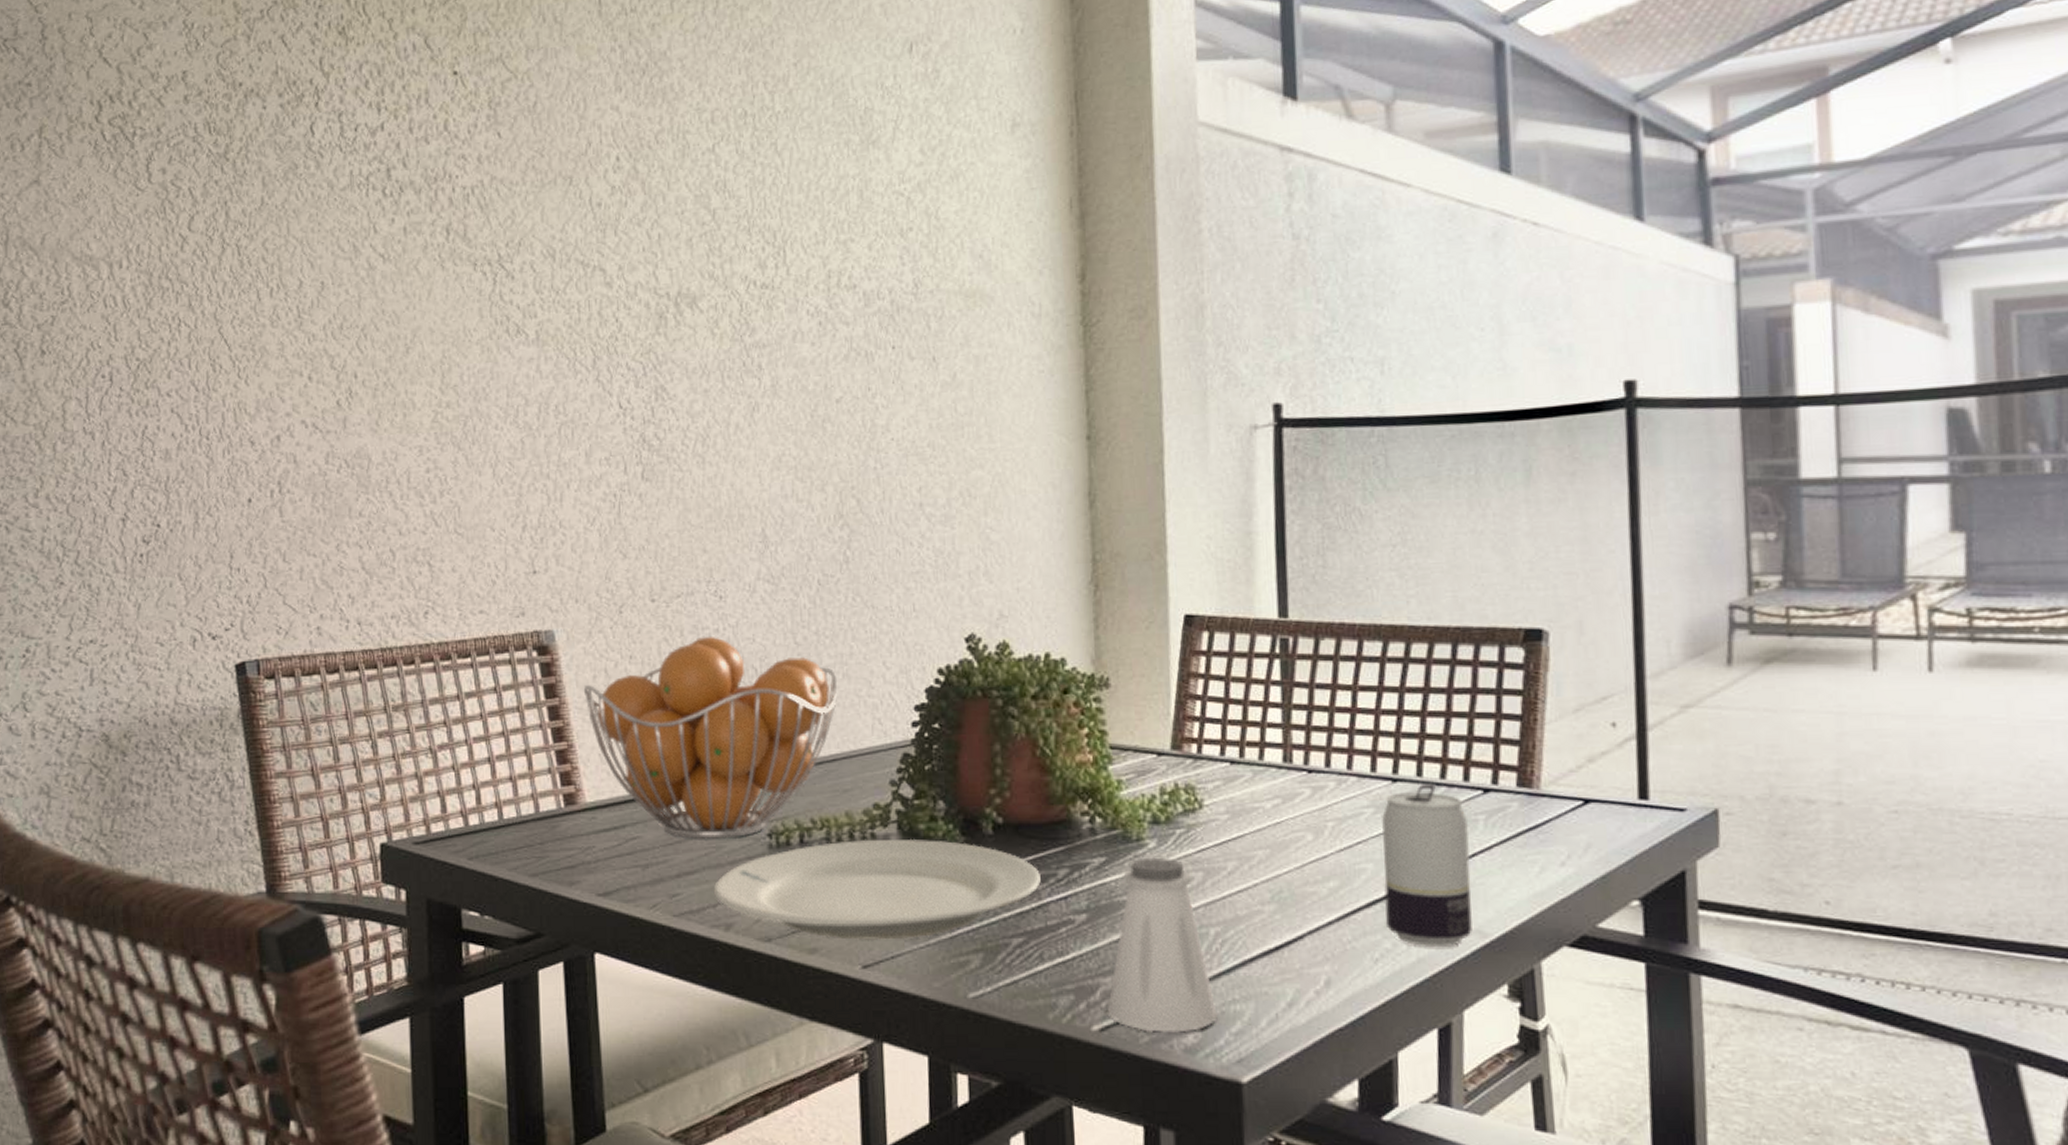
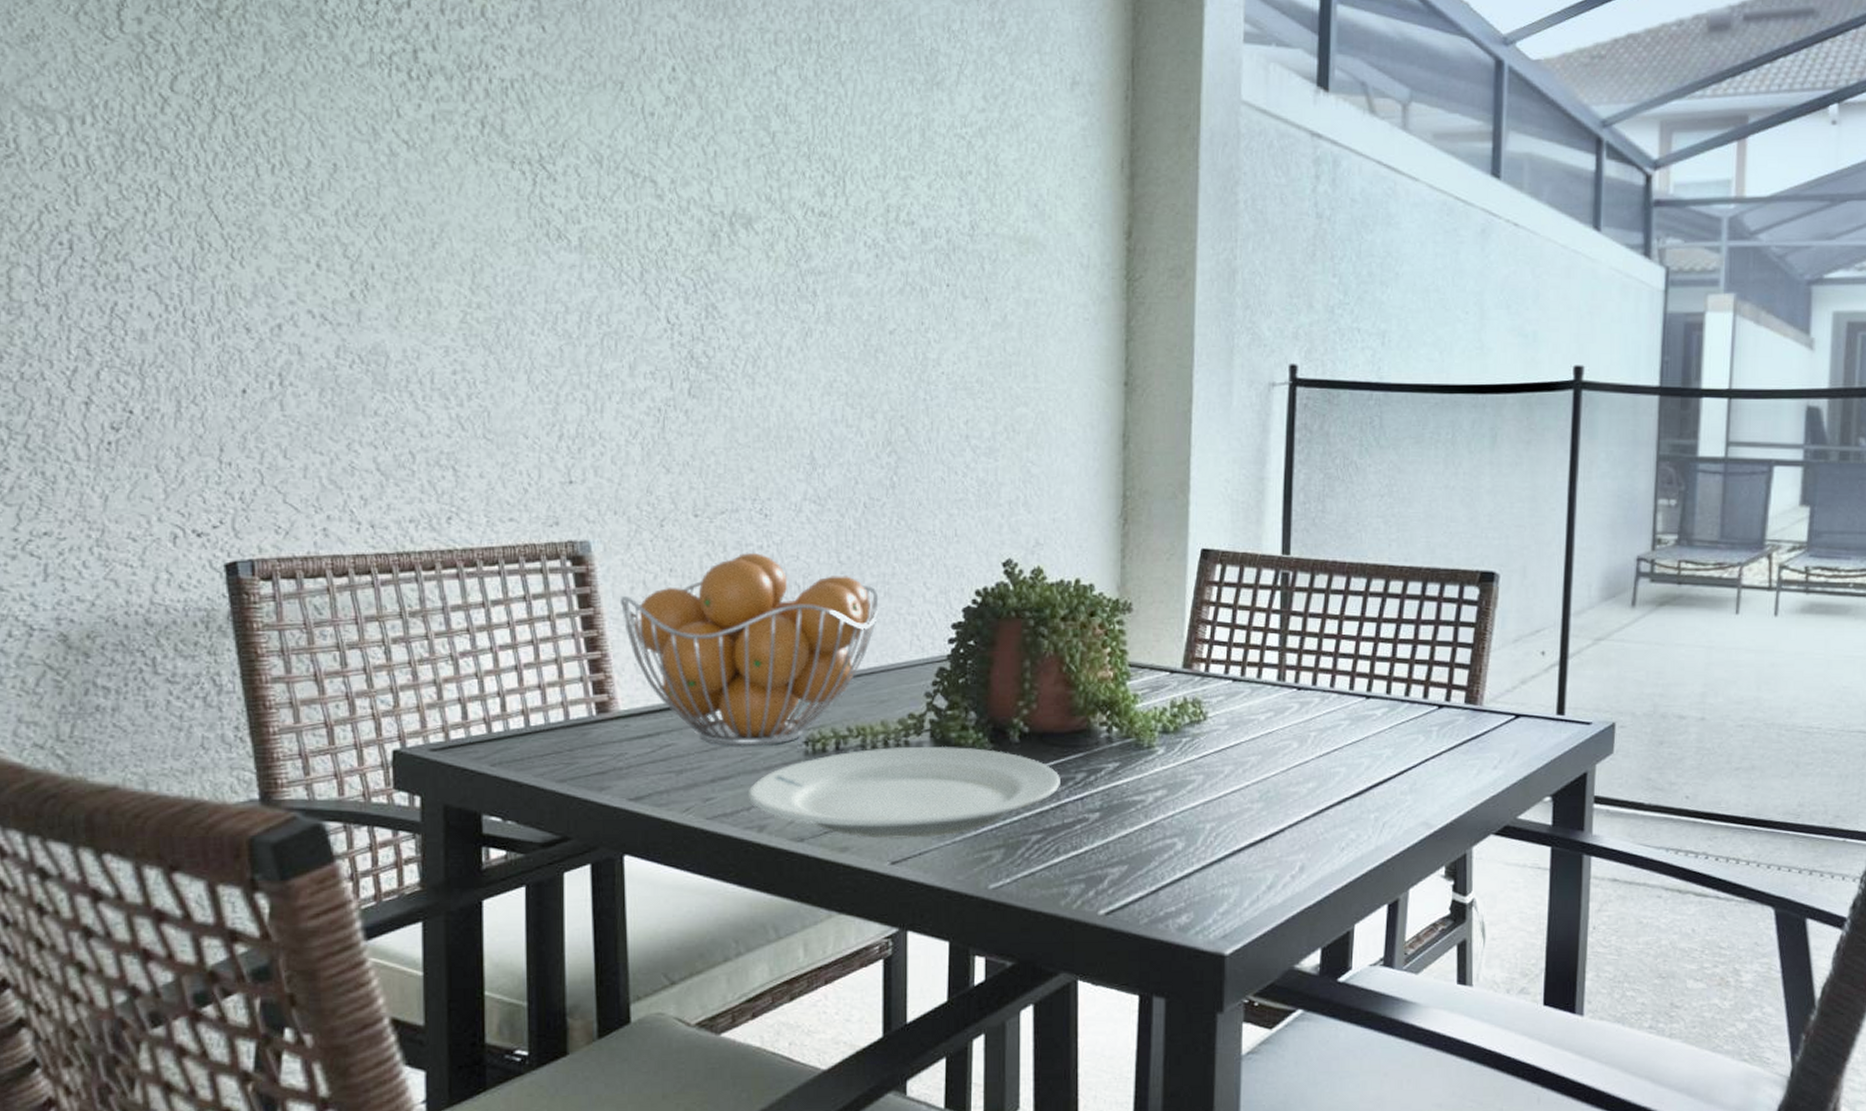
saltshaker: present [1107,857,1218,1033] -> none [1113,762,1208,914]
beverage can: present [1382,784,1472,948] -> none [1352,701,1425,838]

